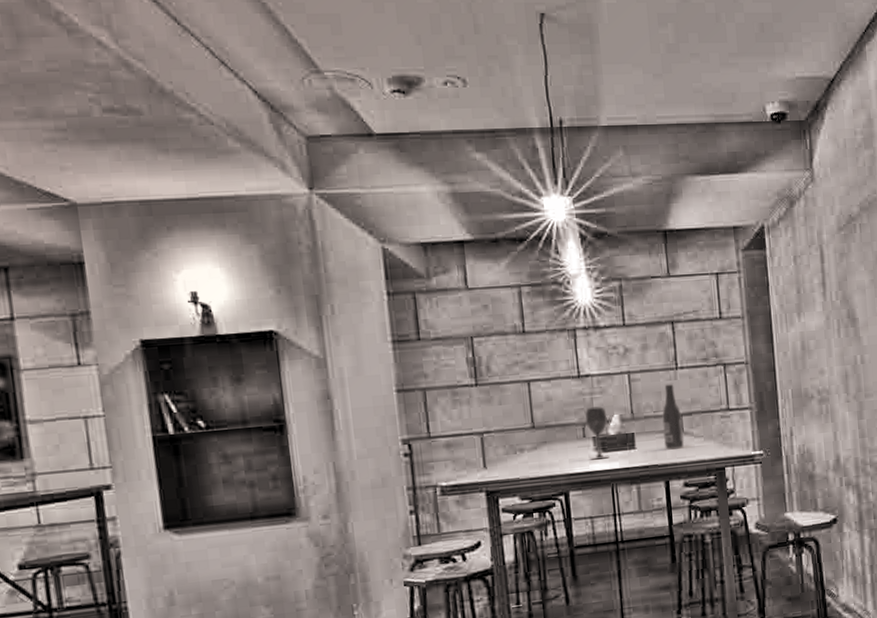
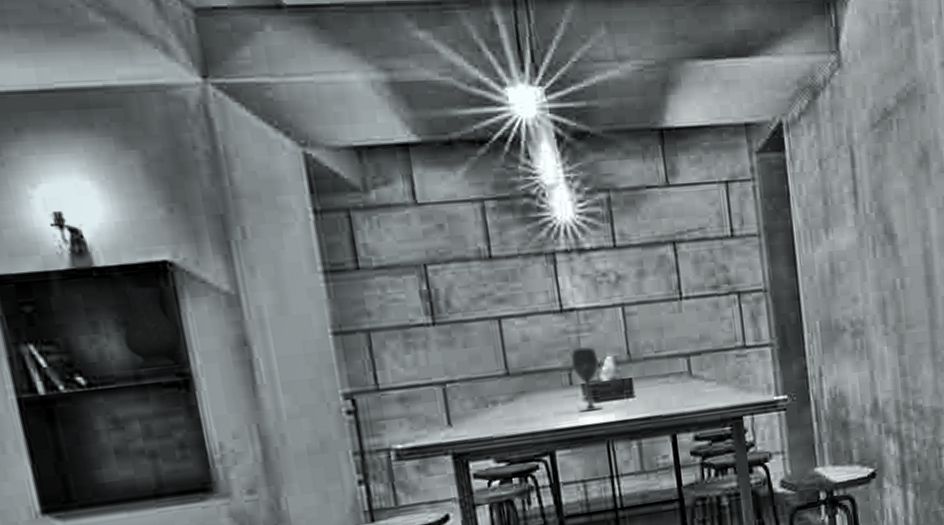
vase: none [236,350,279,417] -> present [123,286,180,371]
beer bottle: present [662,383,684,449] -> none [665,316,693,396]

